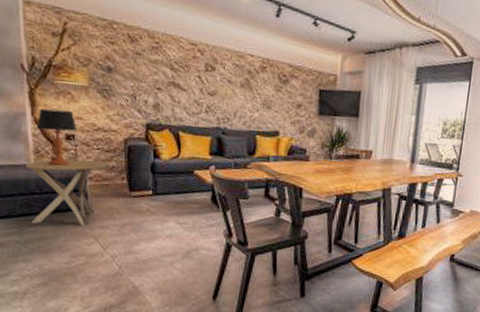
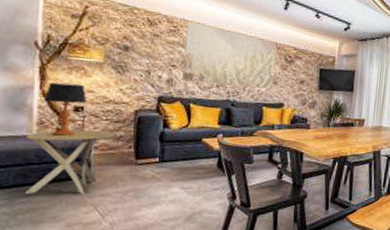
wall art: none [169,36,270,115] -> present [182,21,278,90]

